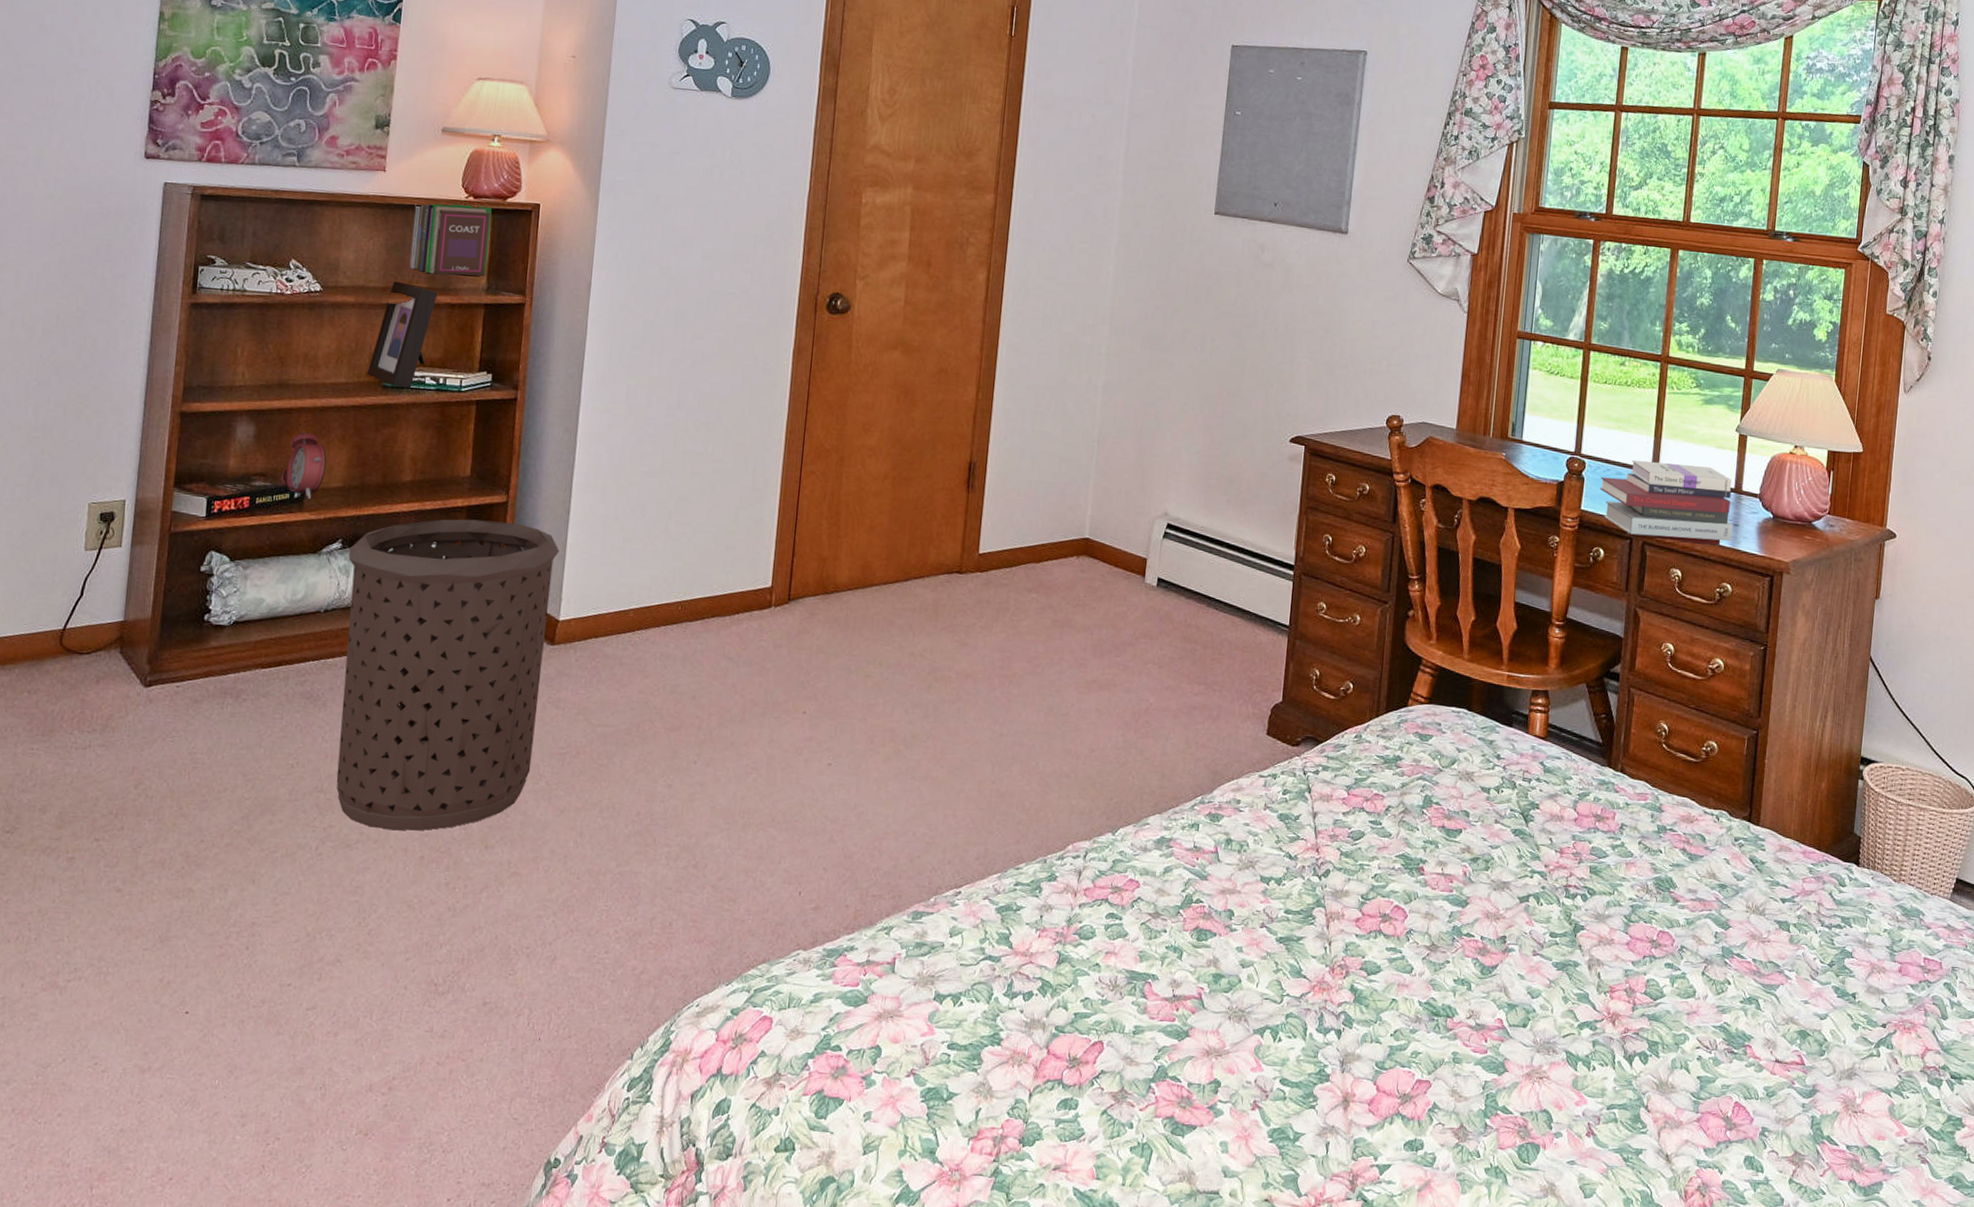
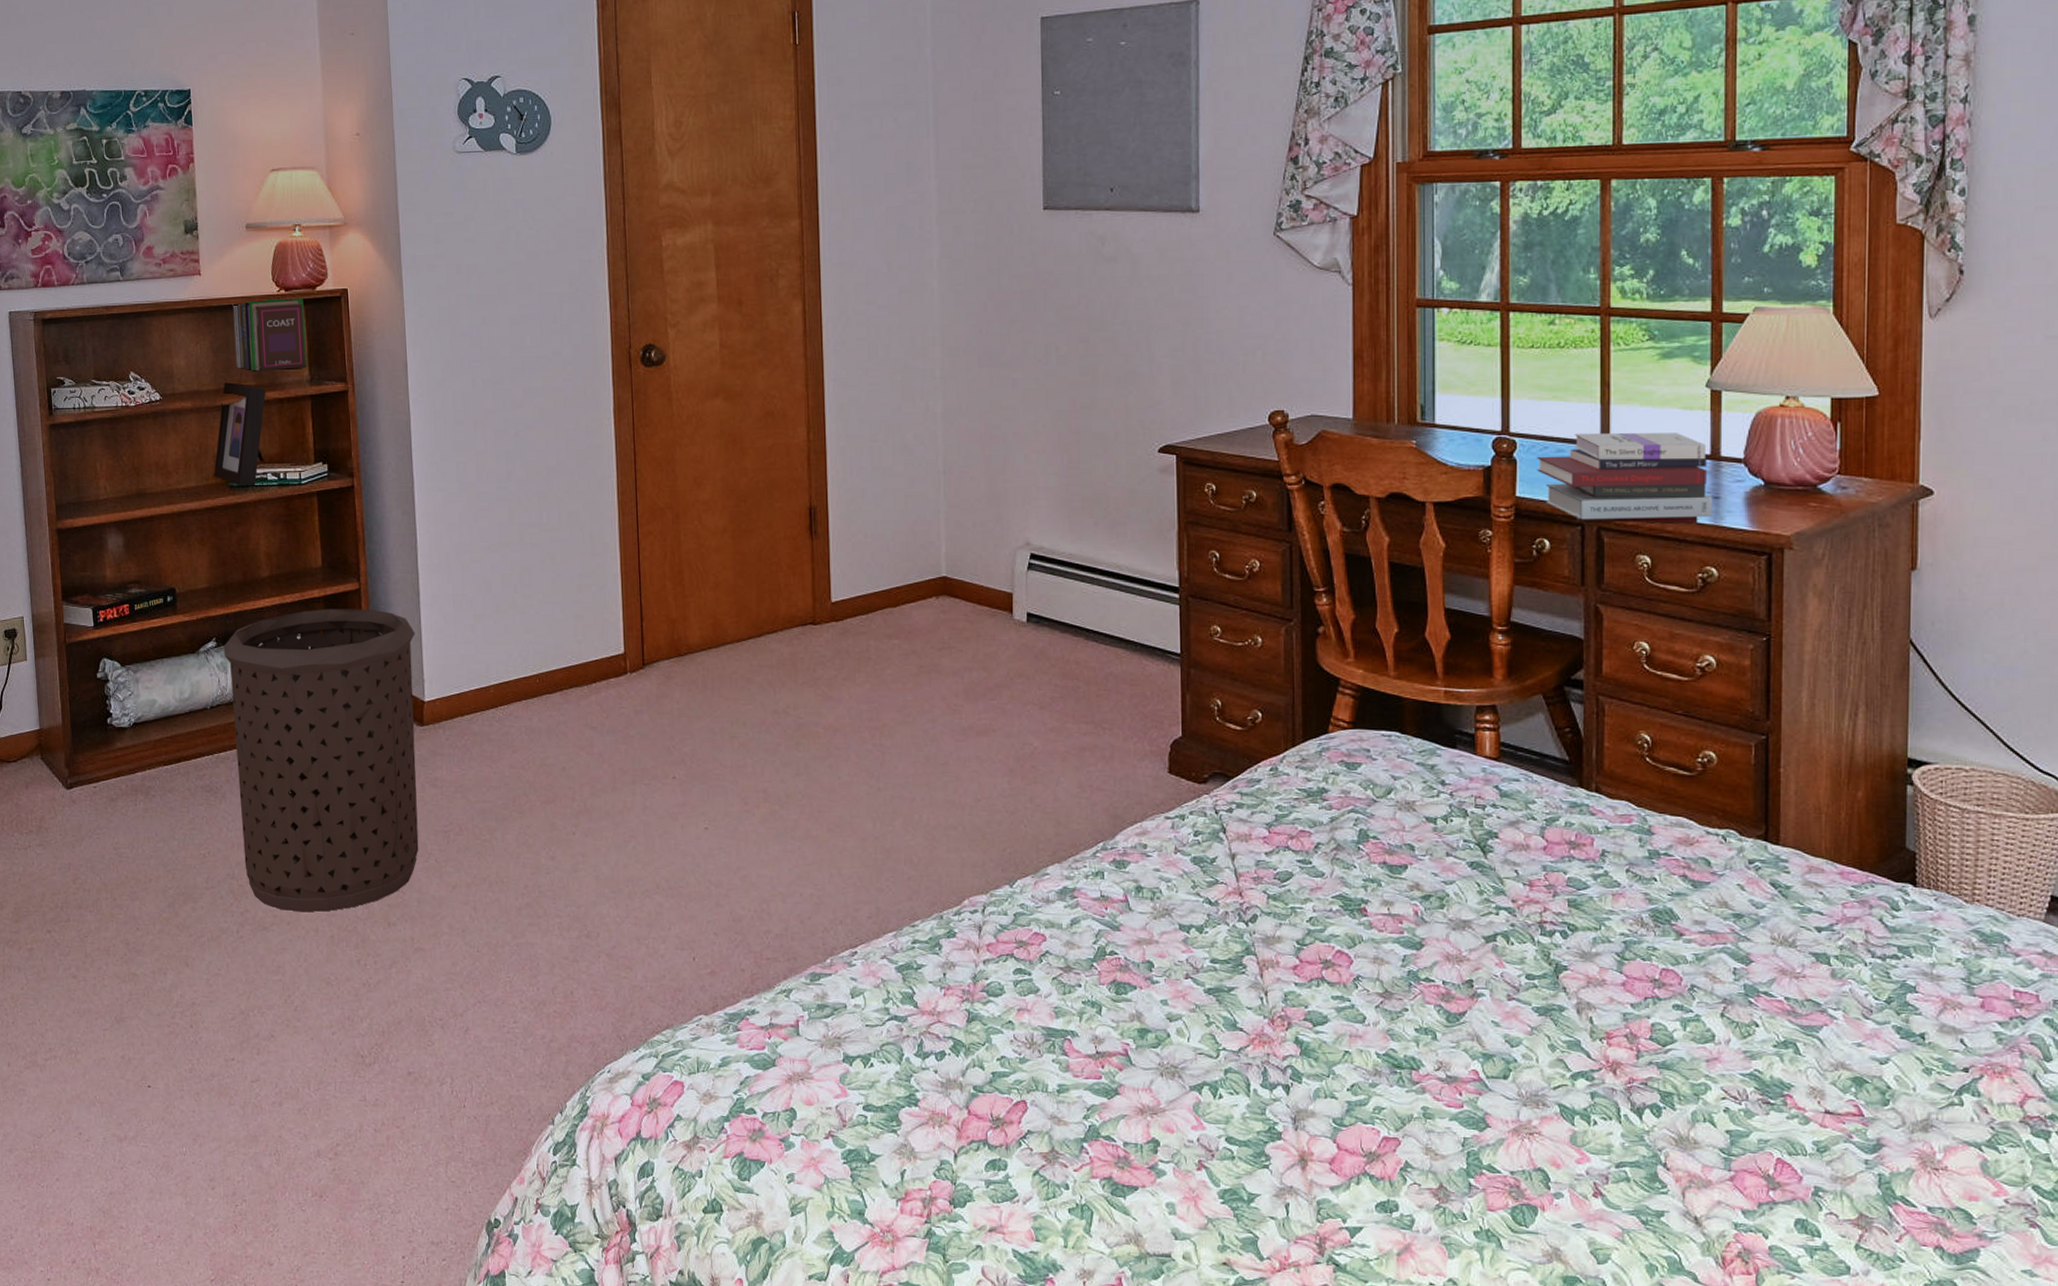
alarm clock: present [280,431,327,500] -> none [153,537,191,602]

